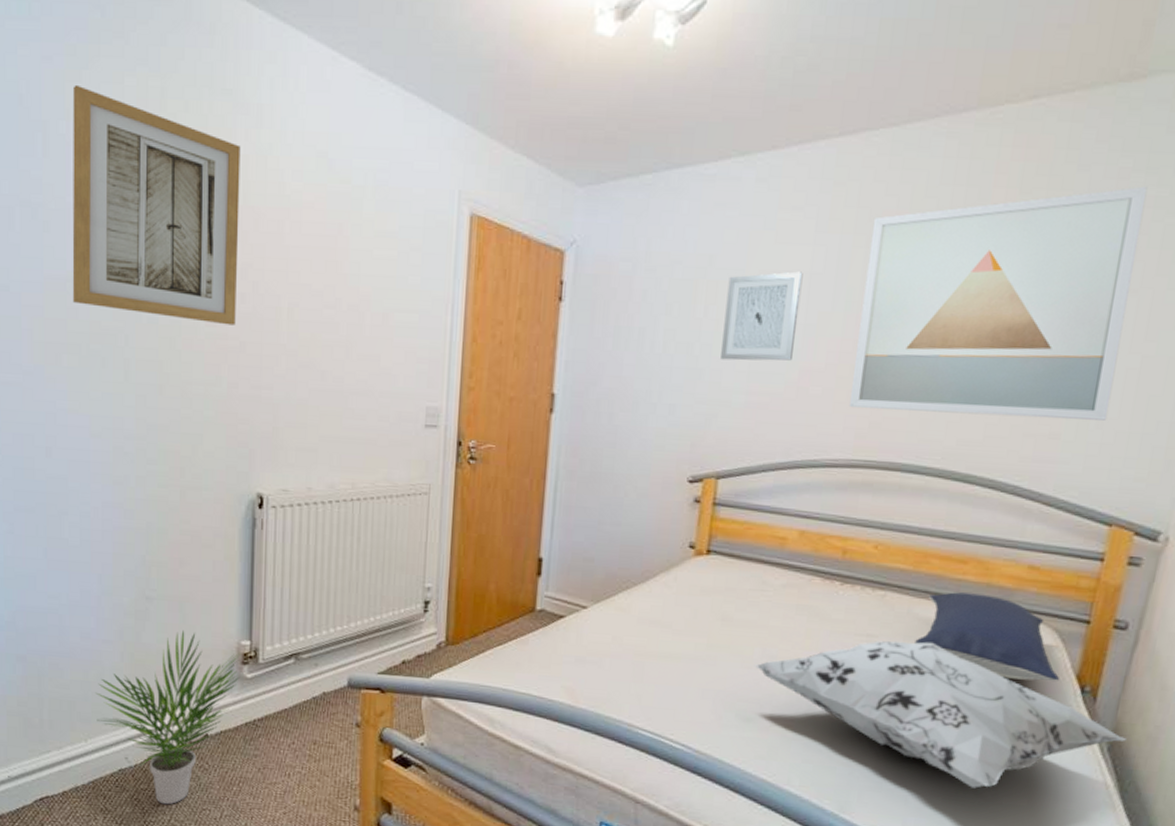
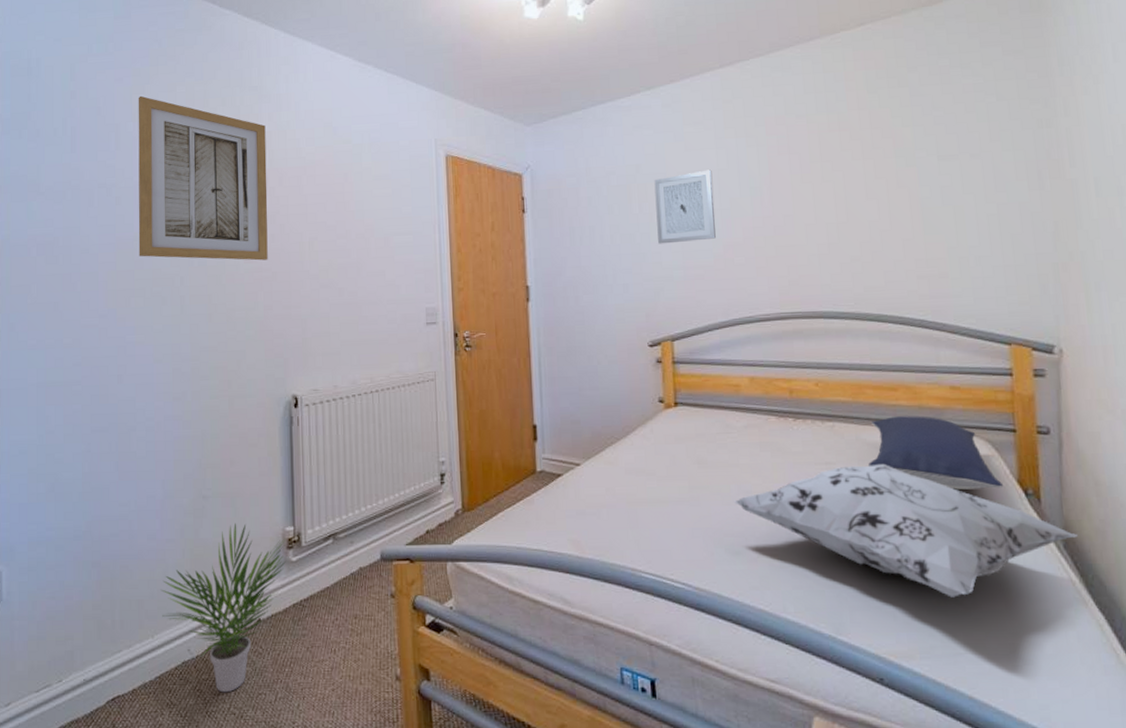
wall art: present [848,186,1148,421] -> none [759,77,983,271]

